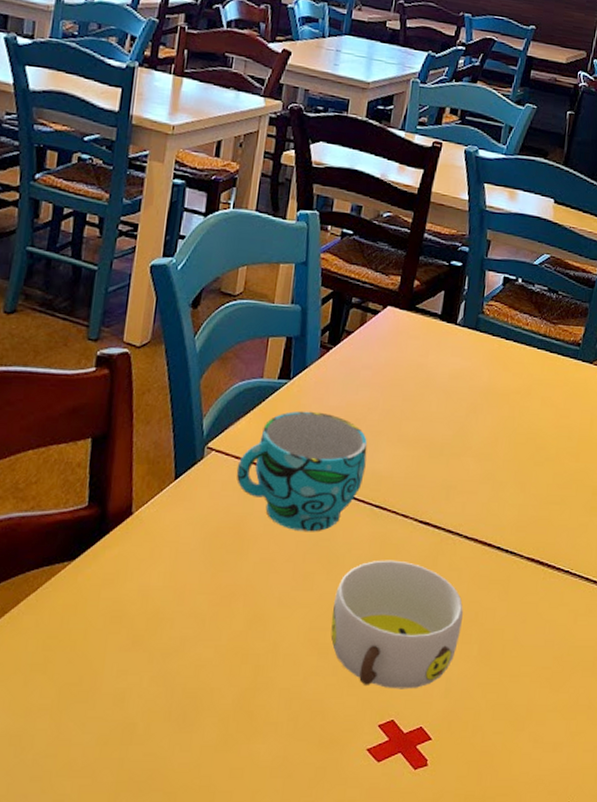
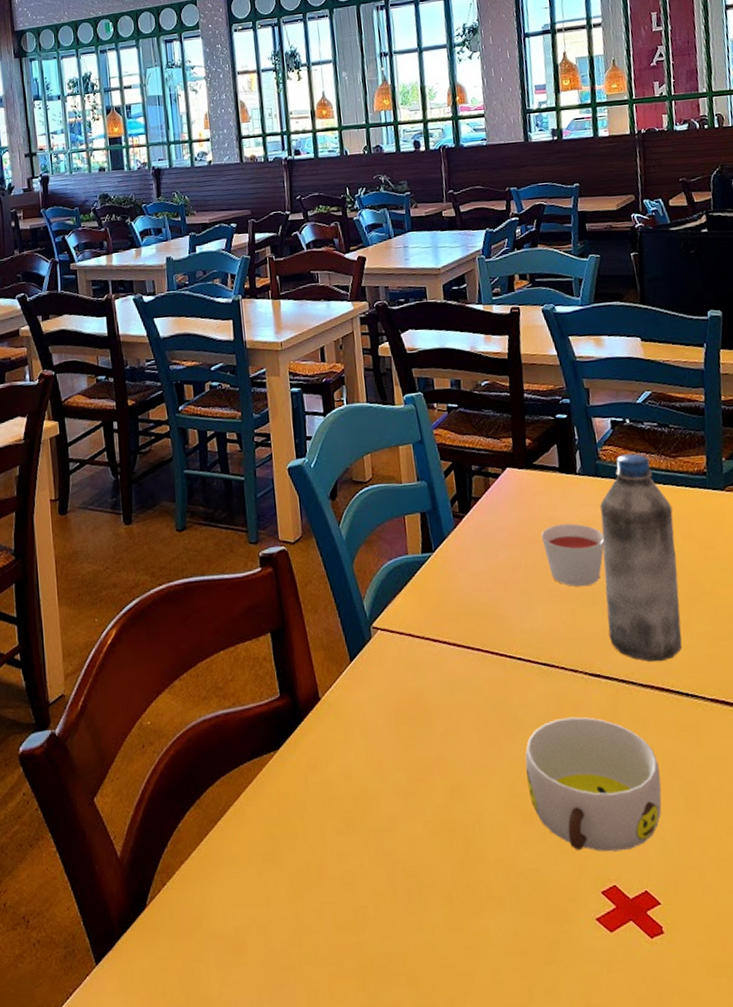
cup: present [236,411,368,532] -> none [403,579,525,699]
candle: none [405,371,467,436] -> present [541,523,605,587]
water bottle: none [447,312,540,518] -> present [600,453,682,662]

